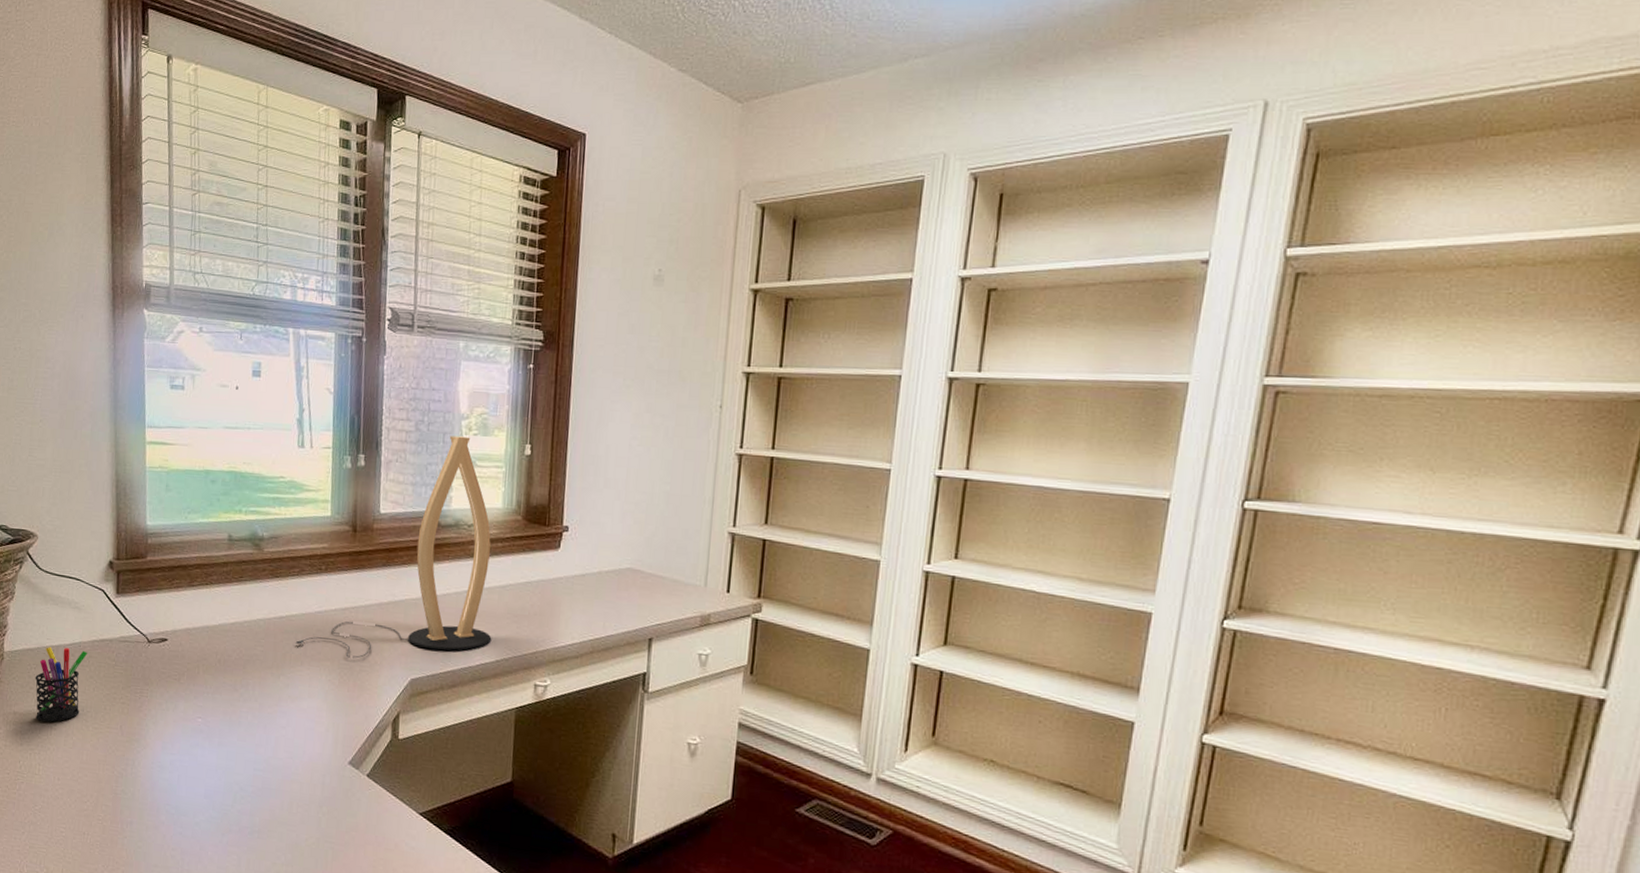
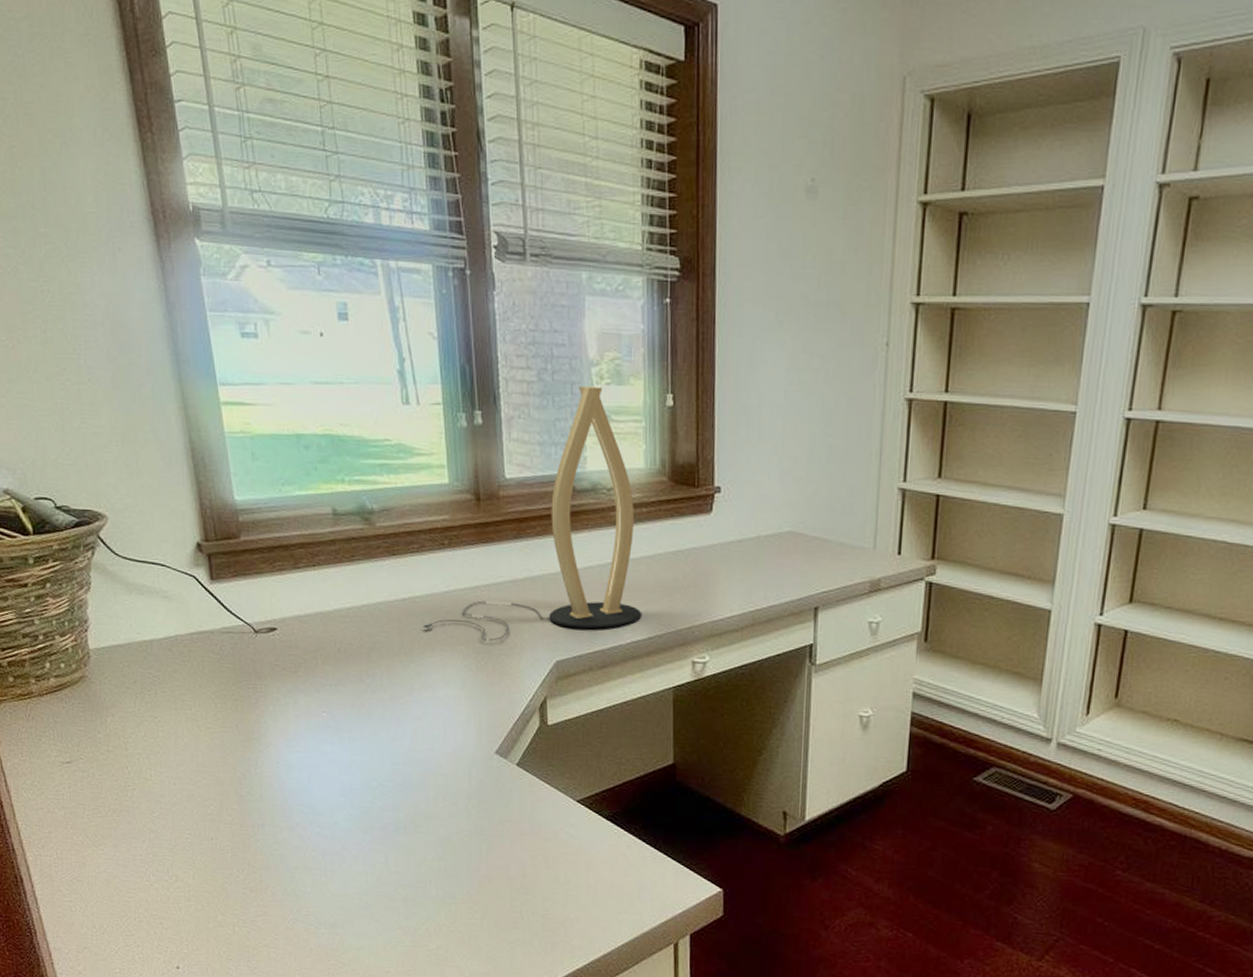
pen holder: present [35,647,88,722] -> none [130,642,187,724]

